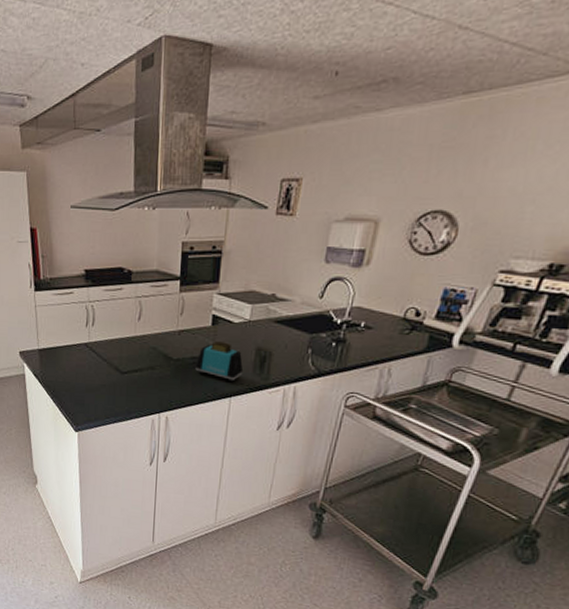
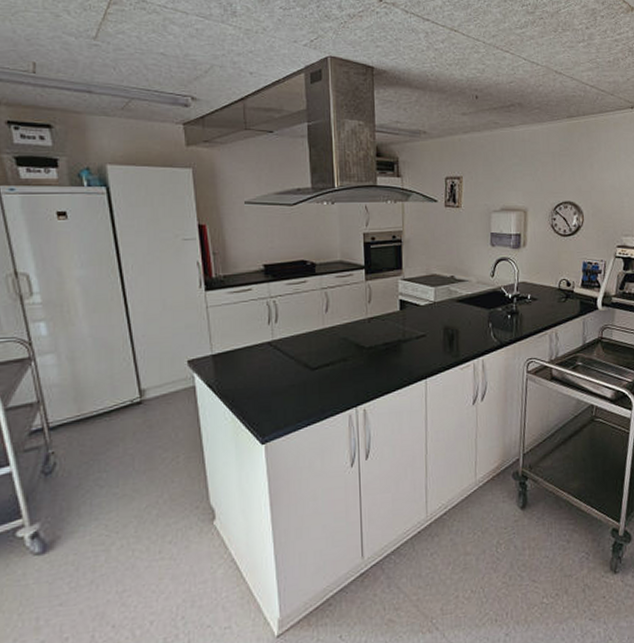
toaster: present [195,341,243,383] -> none [388,325,434,364]

